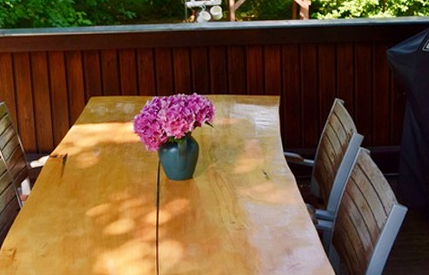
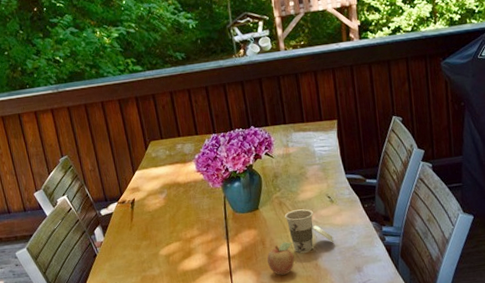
fruit: none [196,214,224,250] -> present [267,241,295,275]
cup: none [218,183,266,228] -> present [284,209,335,253]

